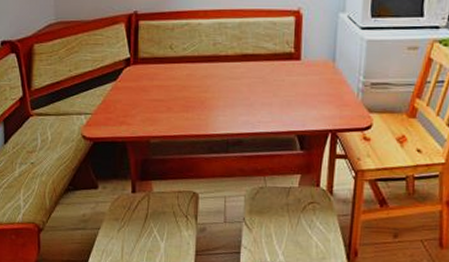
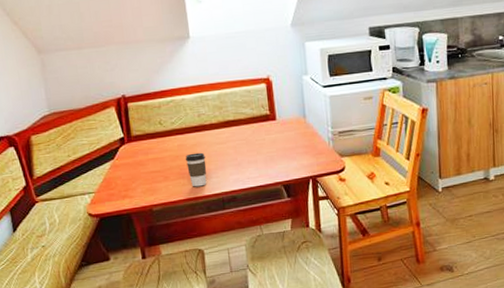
coffee cup: none [192,85,215,124] -> present [185,152,207,187]

